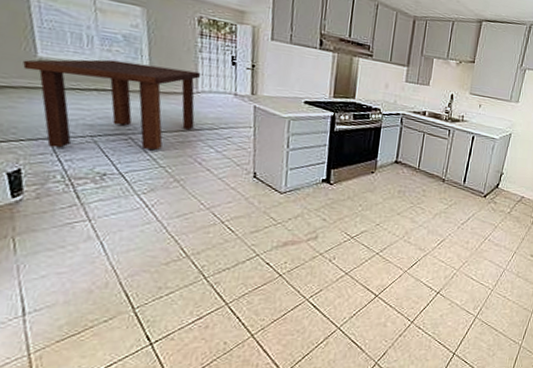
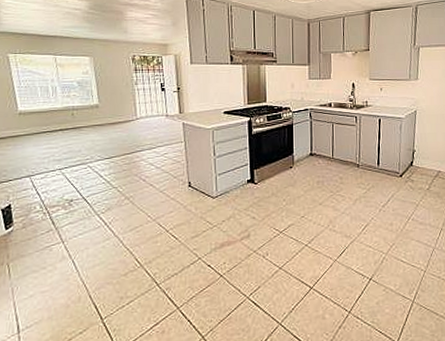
dining table: present [23,59,200,151] -> none [8,102,138,183]

